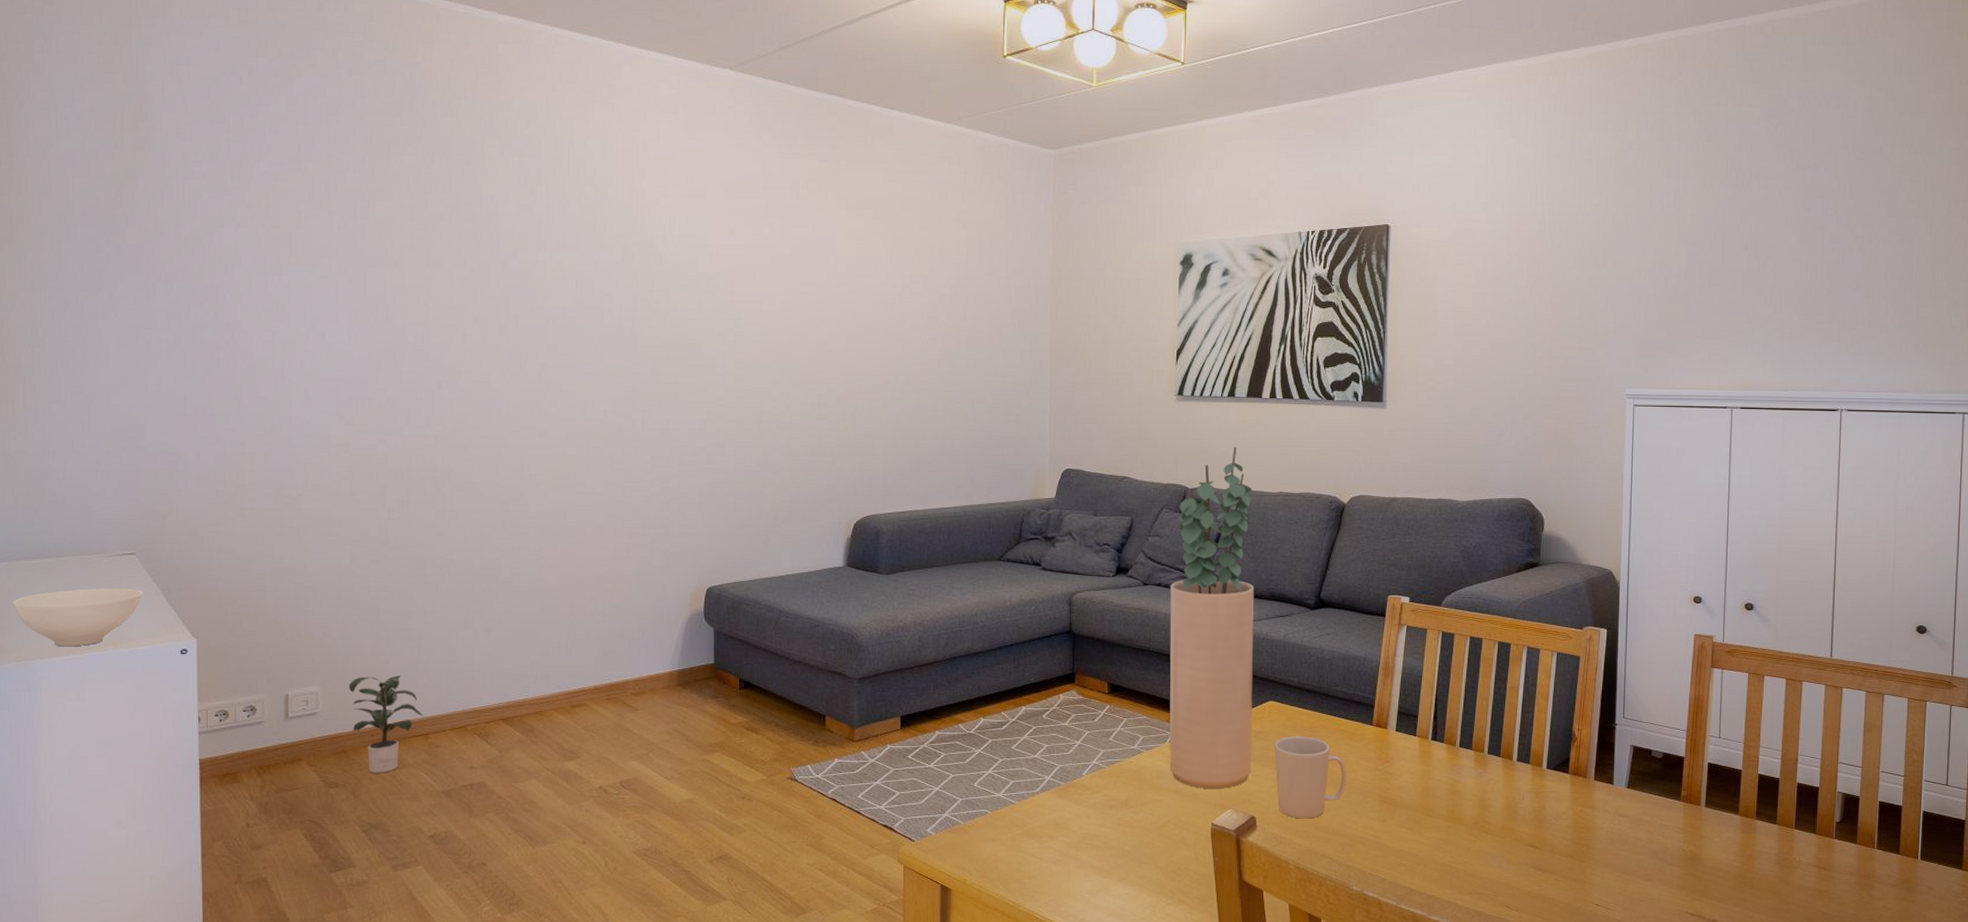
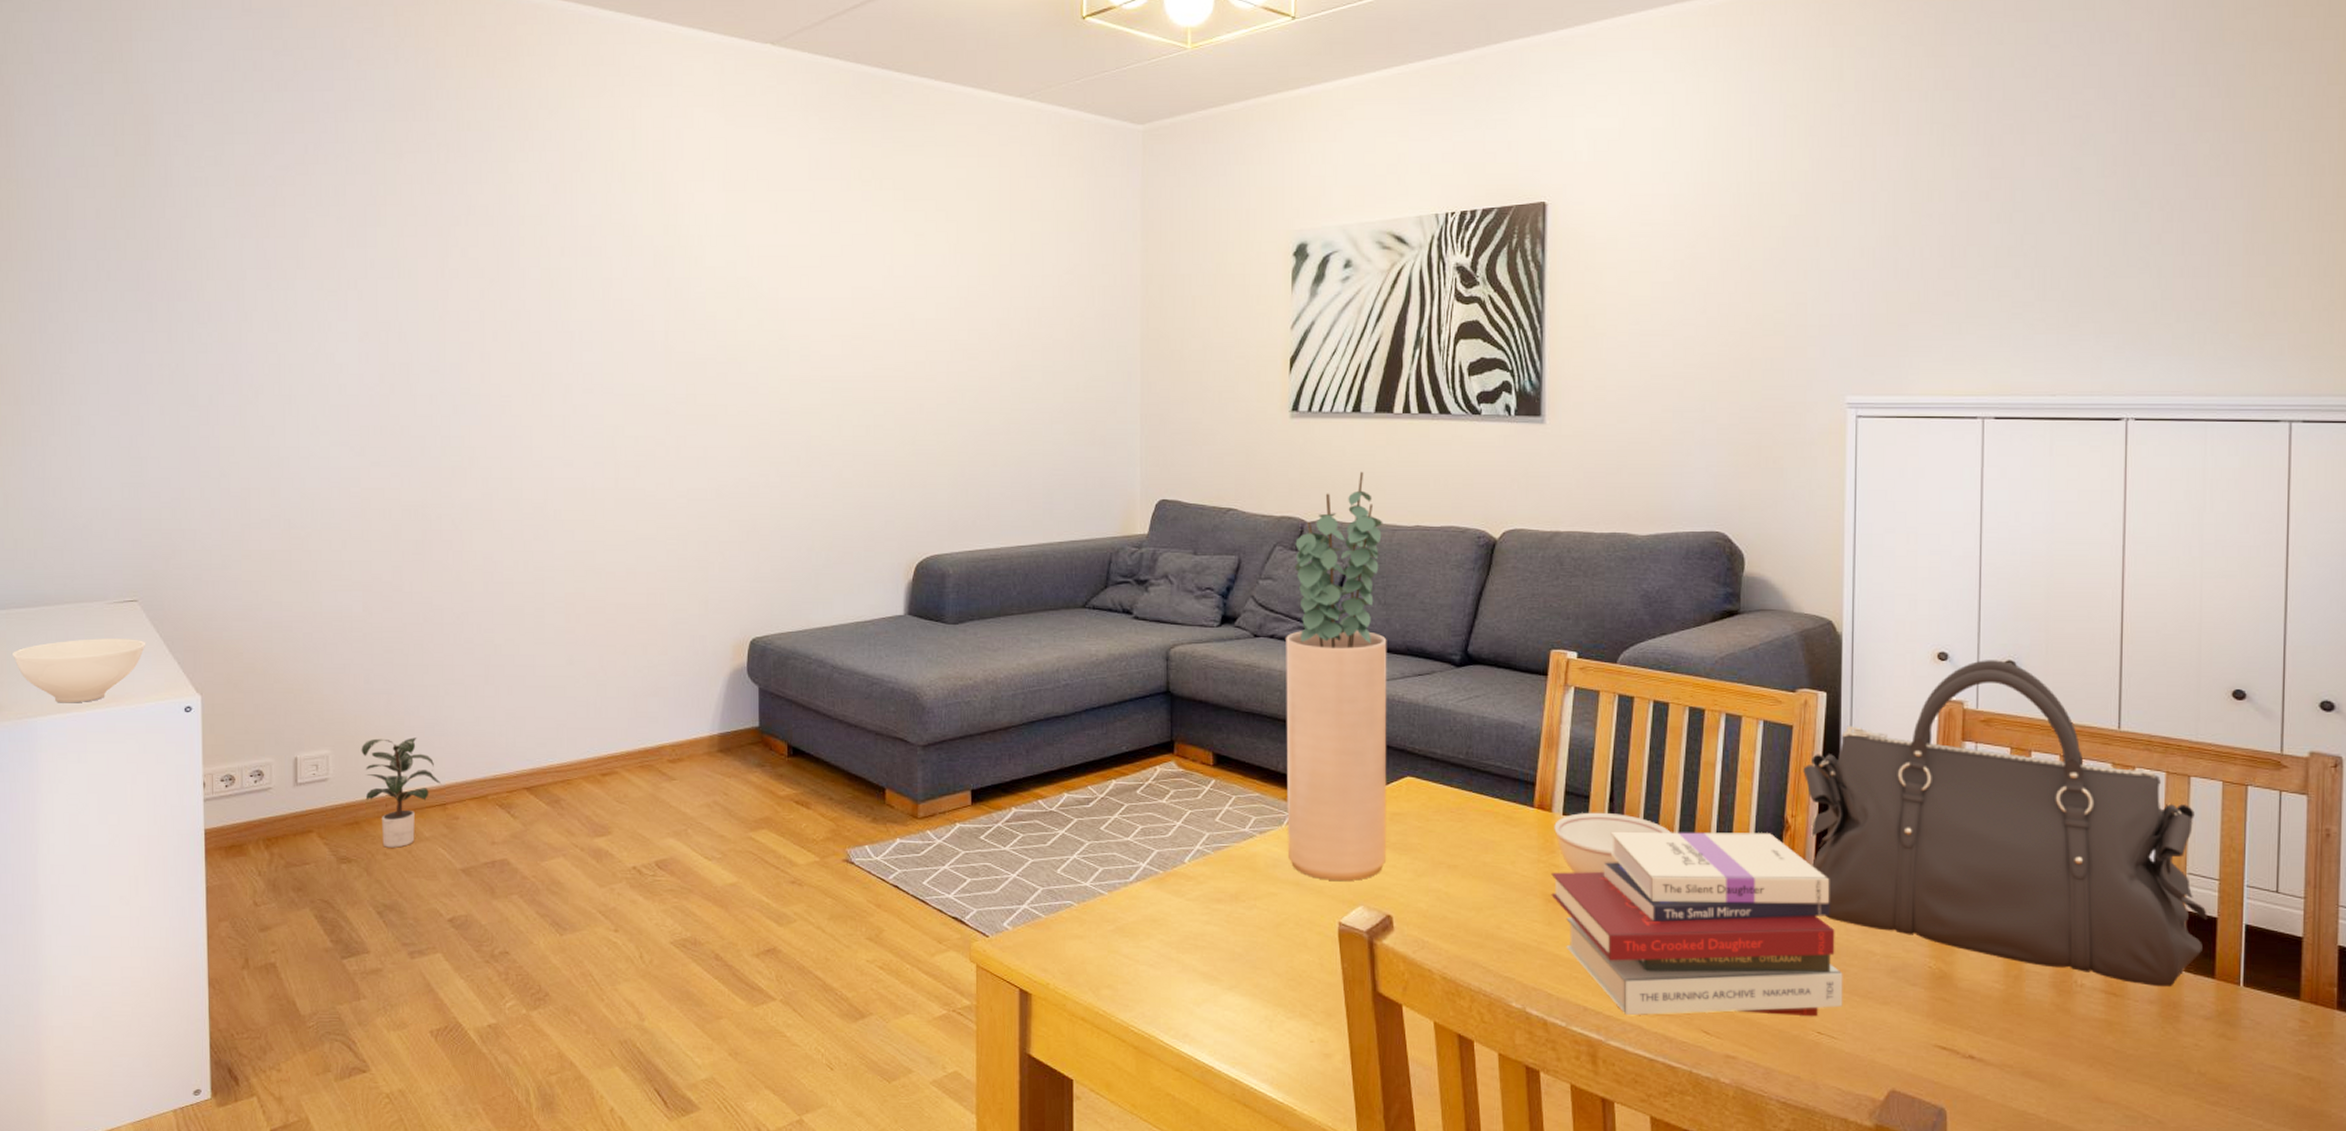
mug: present [1274,736,1346,819] -> none [1414,819,1502,920]
books: none [1386,744,1616,895] -> present [1551,831,1843,1016]
bowl: none [1389,728,1482,779] -> present [1554,812,1671,874]
shoulder bag: none [1588,603,1895,862] -> present [1803,660,2207,988]

